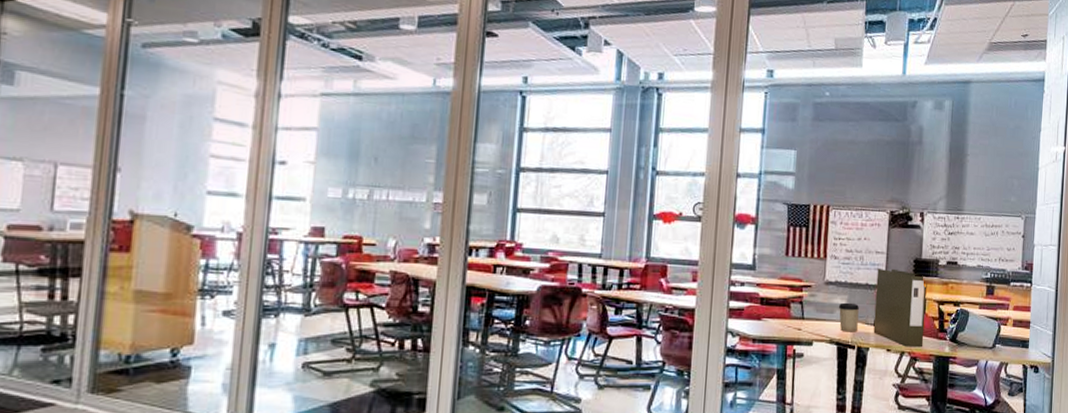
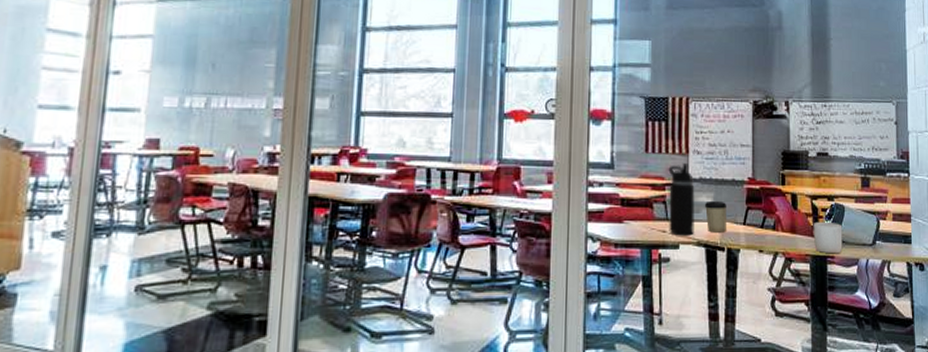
water bottle: none [804,267,830,334] -> present [668,163,695,236]
binder: present [873,268,926,348] -> none [743,162,797,247]
mug: none [938,325,966,355] -> present [813,221,843,254]

